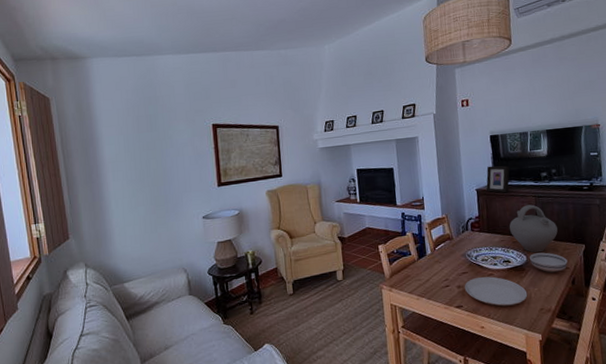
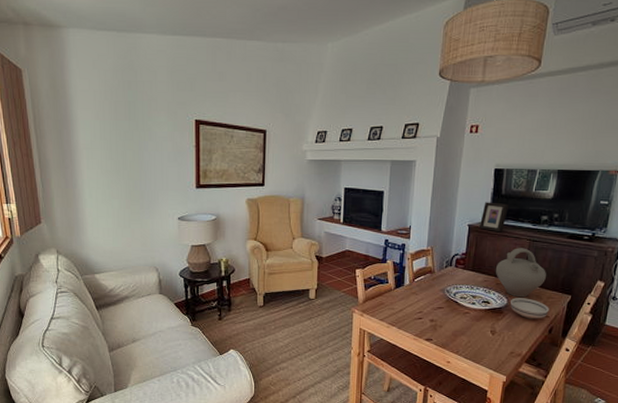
plate: present [464,276,528,307] -> none [437,313,501,345]

